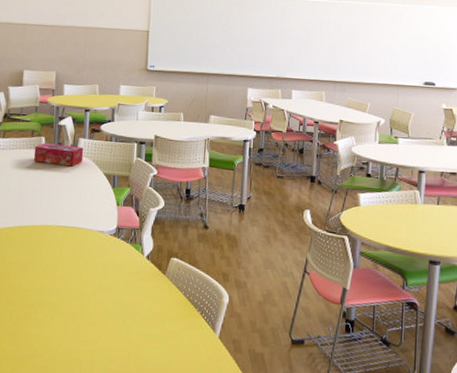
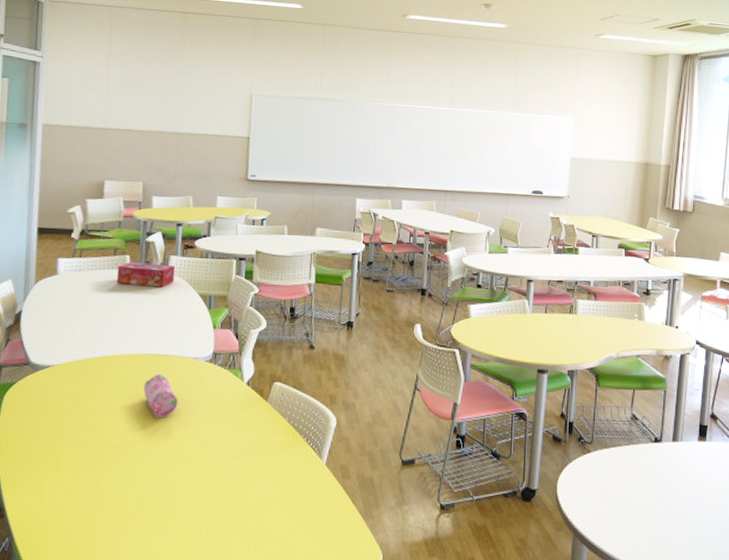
pencil case: none [56,243,87,283] -> present [143,373,178,417]

